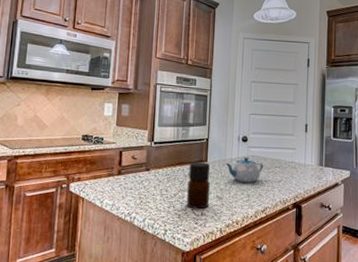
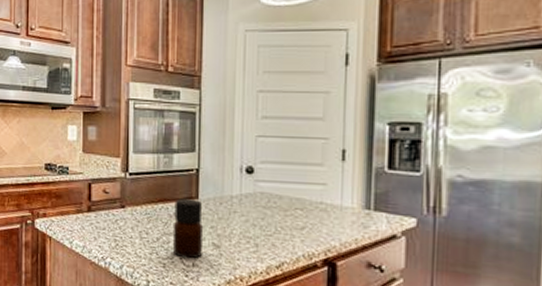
teapot: present [225,157,263,183] -> none [223,194,277,229]

